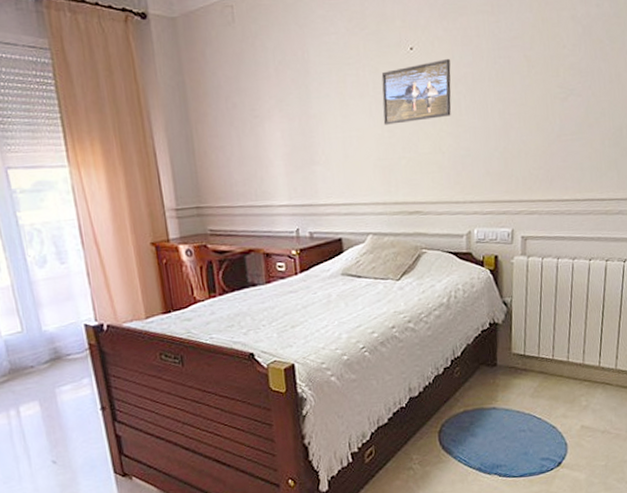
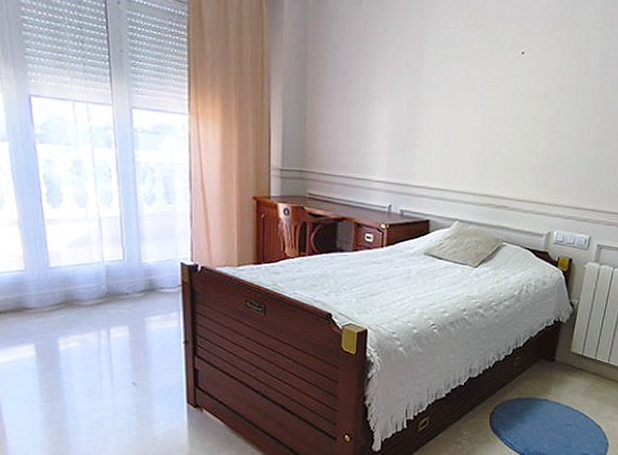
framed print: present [381,59,452,125] -> none [485,67,557,122]

